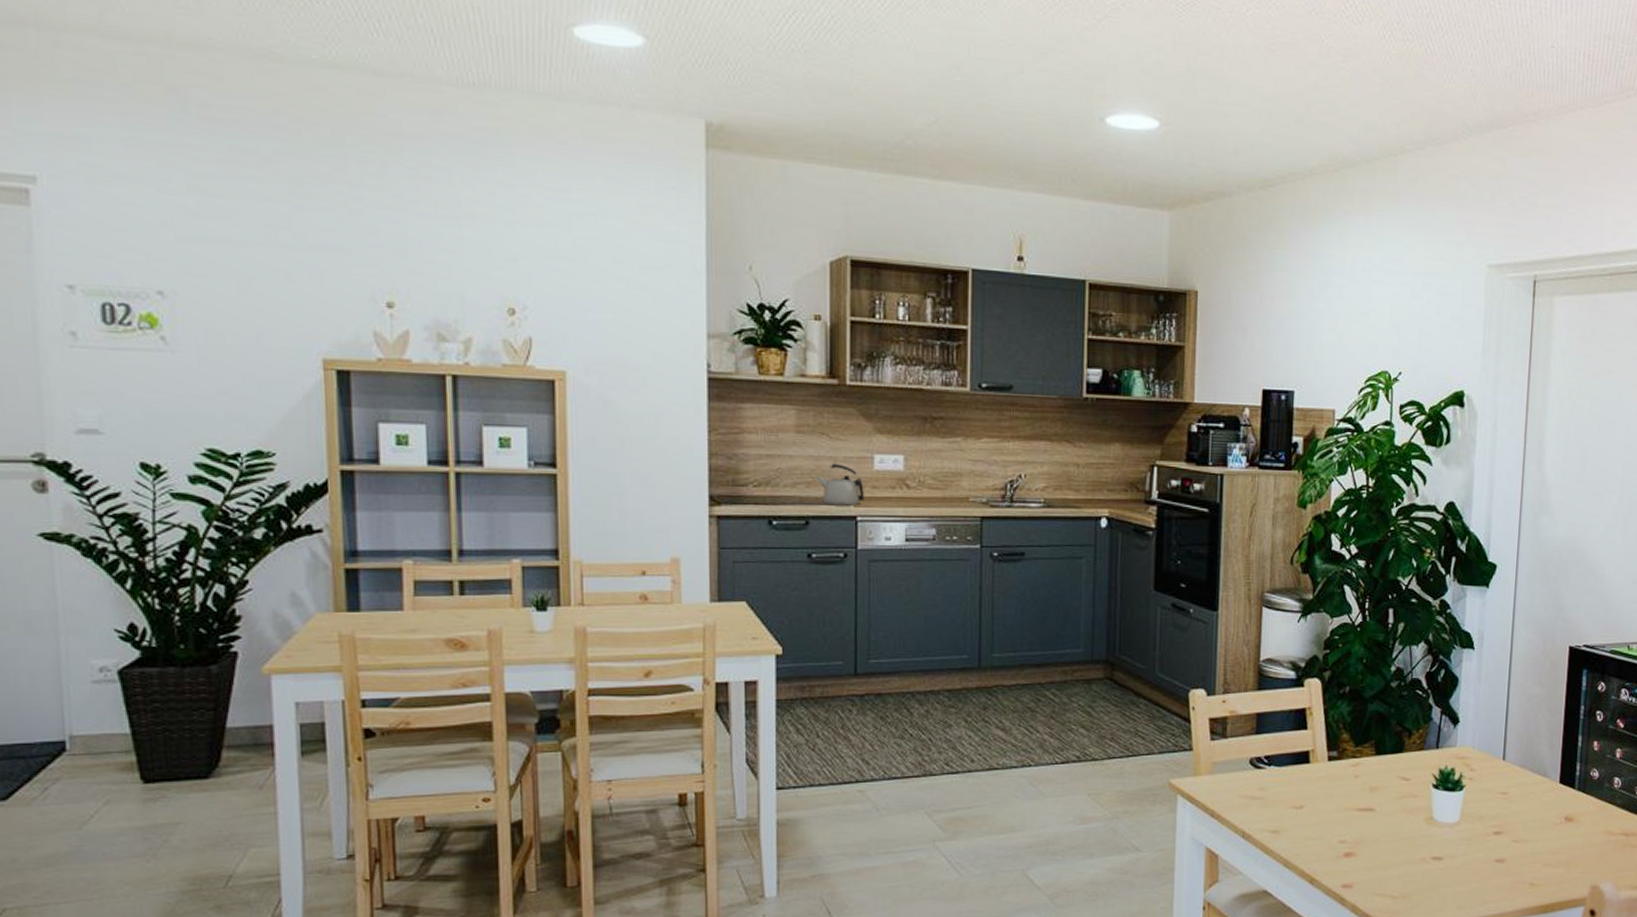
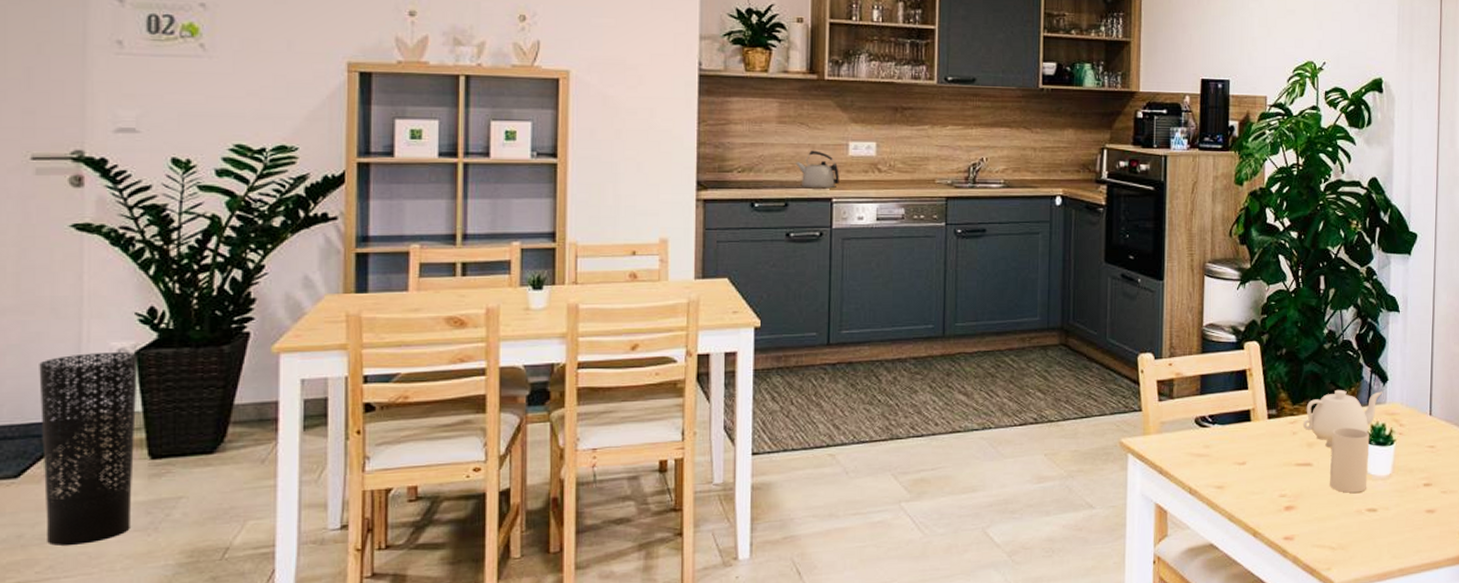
umbrella stand: none [17,670,128,870] -> present [39,351,138,546]
teapot: none [1365,731,1452,793] -> present [1302,389,1382,448]
cup: none [1393,771,1438,840] -> present [1330,427,1370,493]

